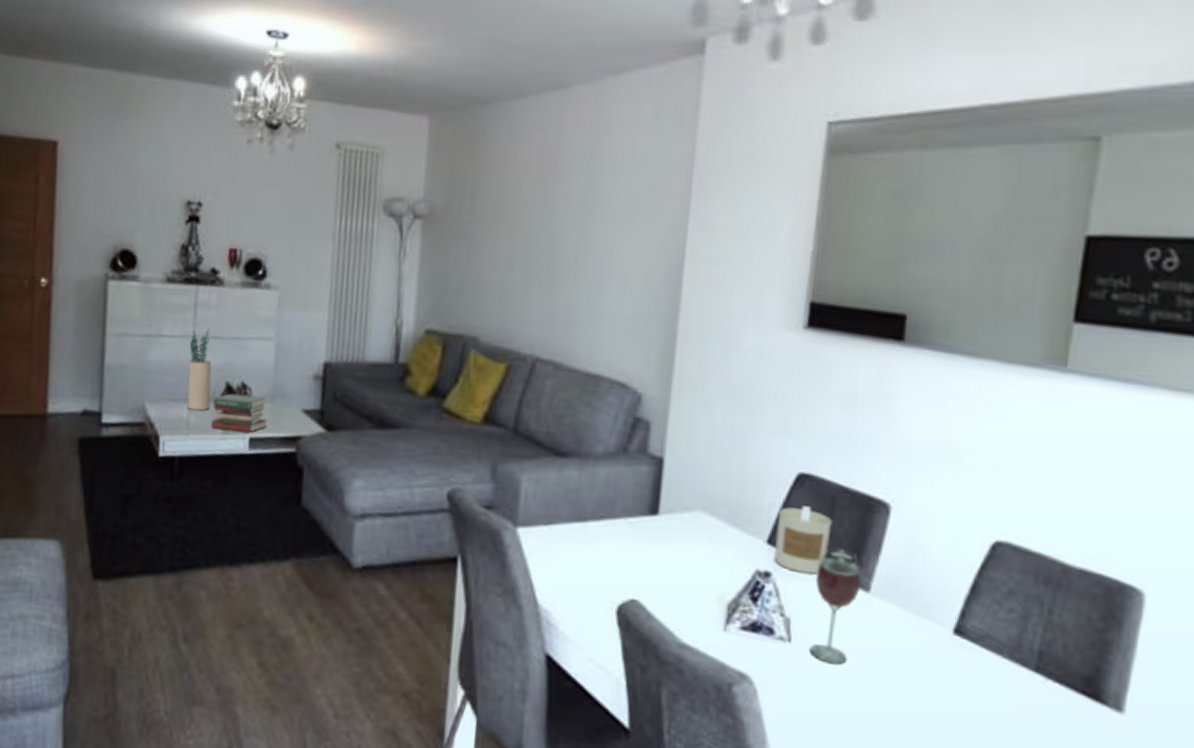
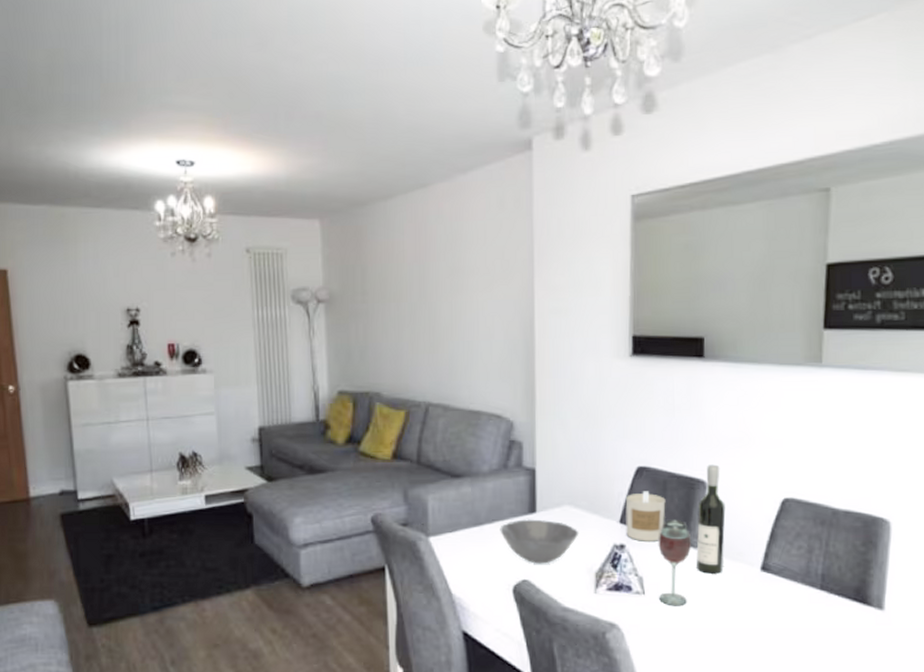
vase: present [187,328,212,412] -> none [144,410,168,479]
books: present [211,393,267,434] -> none [170,461,217,492]
bowl: none [608,521,712,583] -> present [500,519,579,564]
bottle: none [865,482,913,629] -> present [696,464,726,574]

